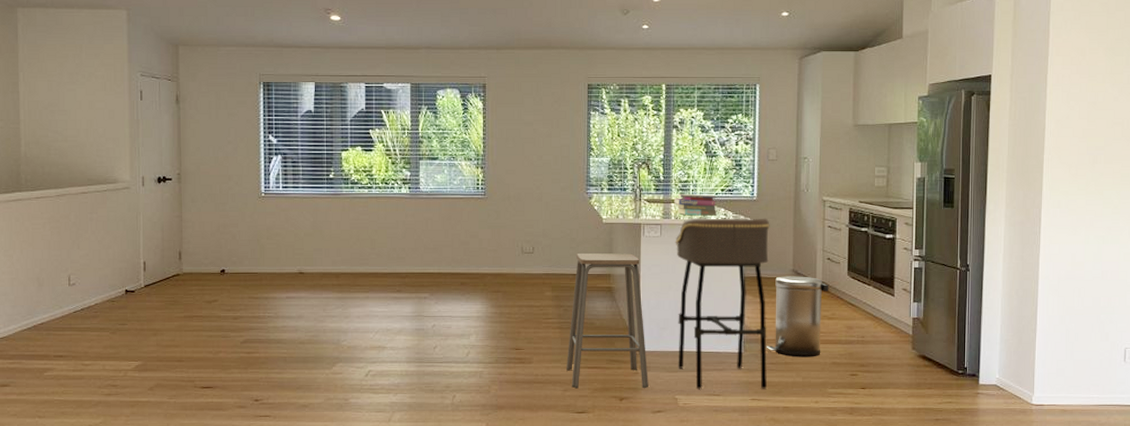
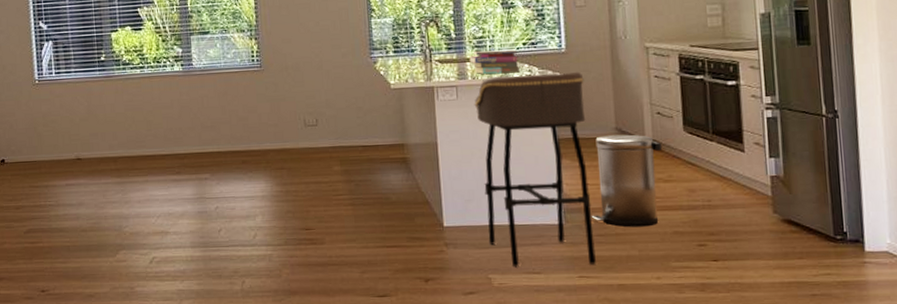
bar stool: present [566,253,649,389] -> none [362,120,457,270]

